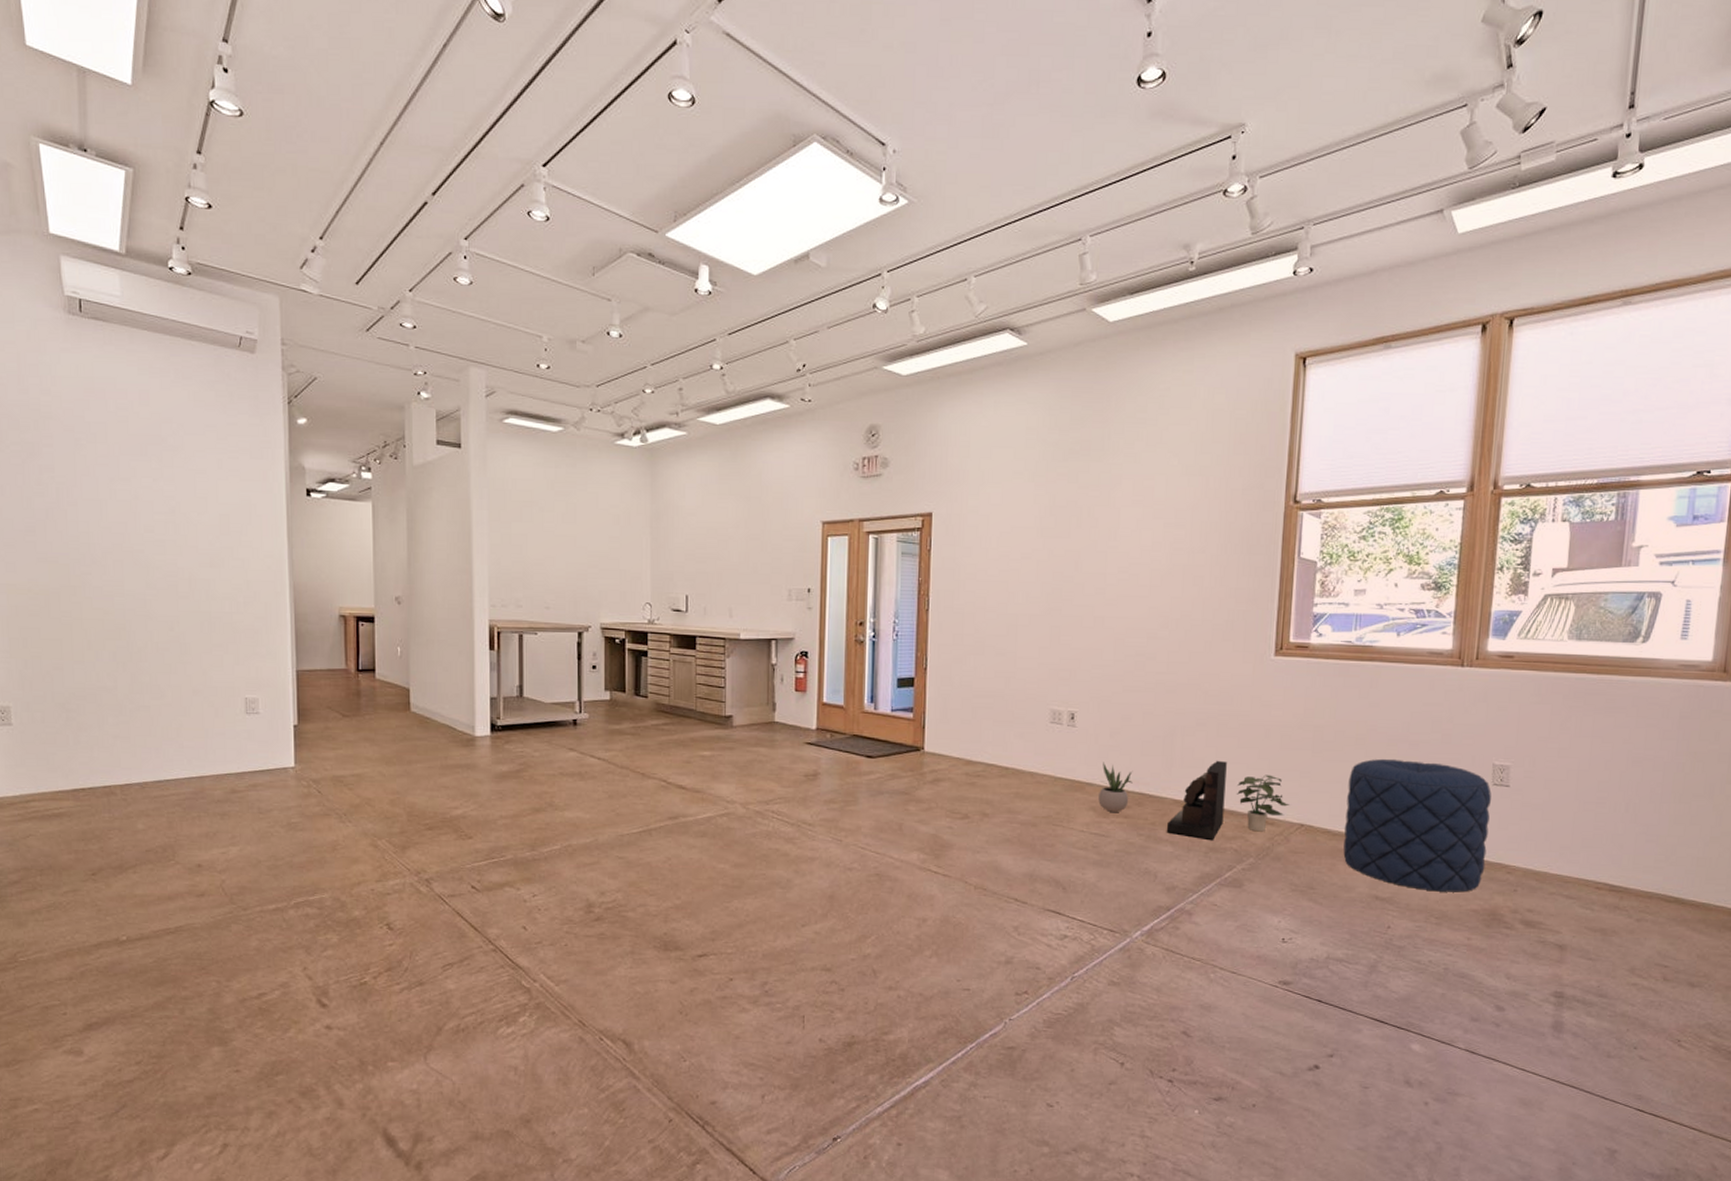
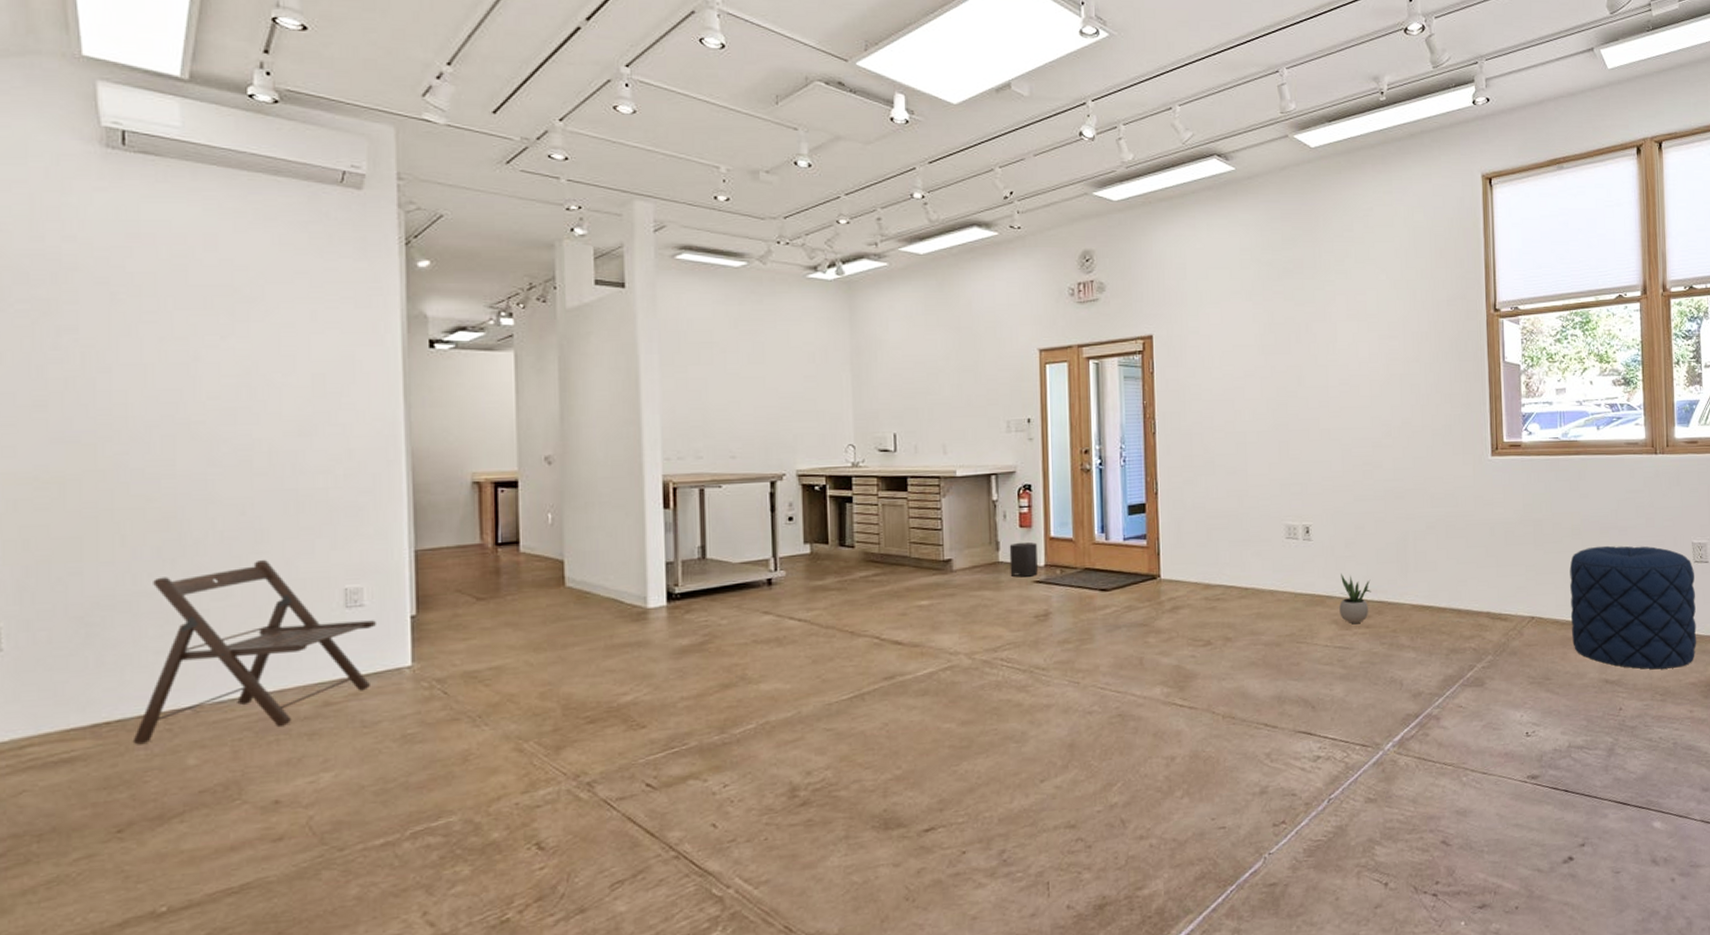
folding chair: none [100,668,269,809] -> present [132,559,378,745]
pedal bin: none [784,705,810,738] -> present [1009,542,1038,577]
sculpture: present [1166,760,1227,841] -> none [1407,561,1460,642]
potted plant: present [1237,774,1291,832] -> none [1470,571,1521,629]

